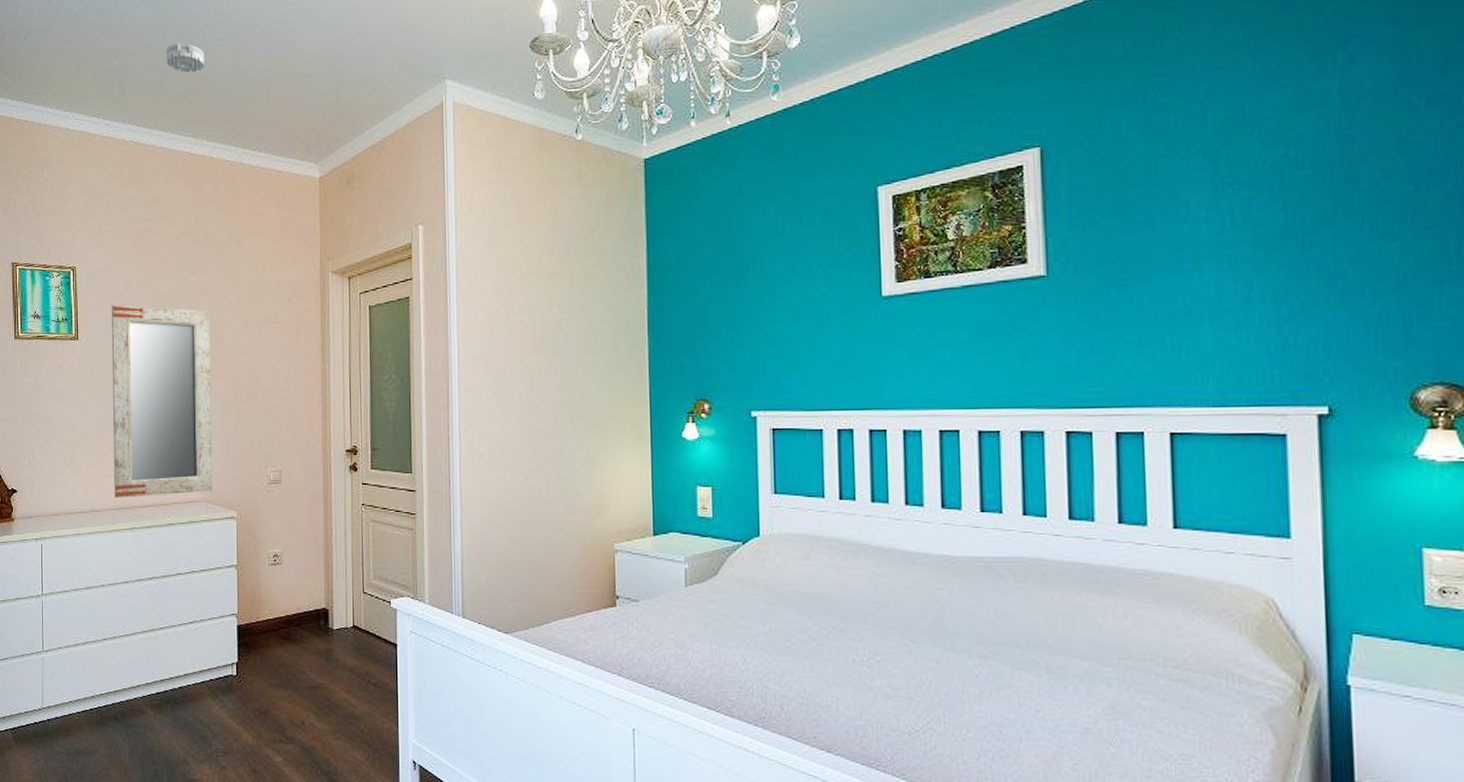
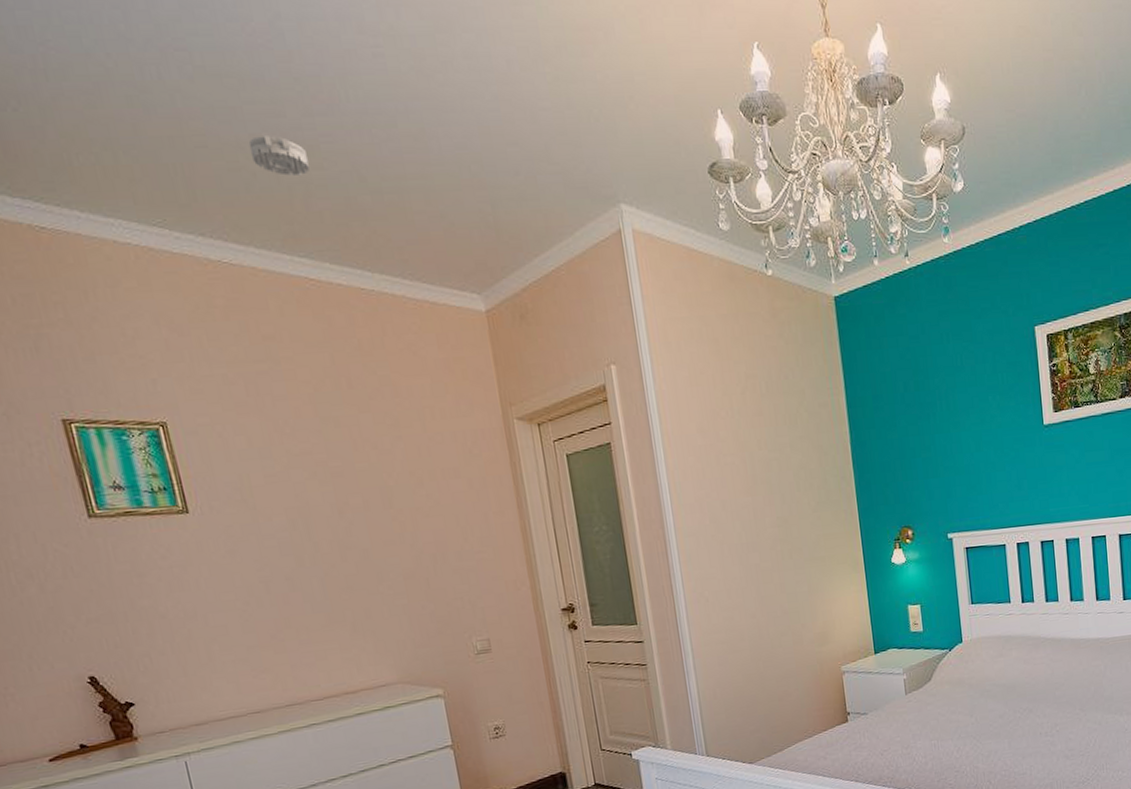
home mirror: present [111,304,212,498] -> none [229,466,408,694]

